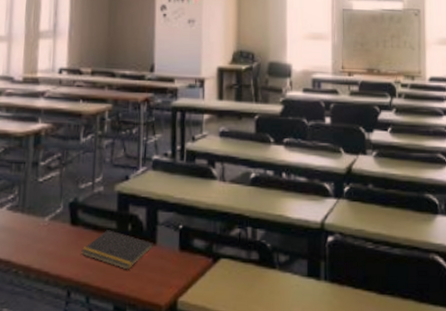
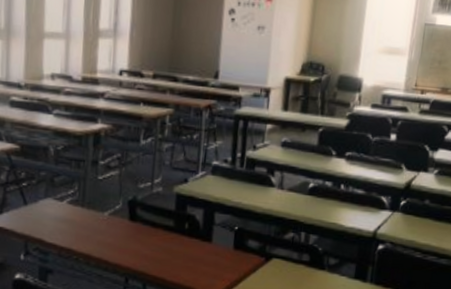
notepad: present [81,230,154,270] -> none [139,227,210,263]

